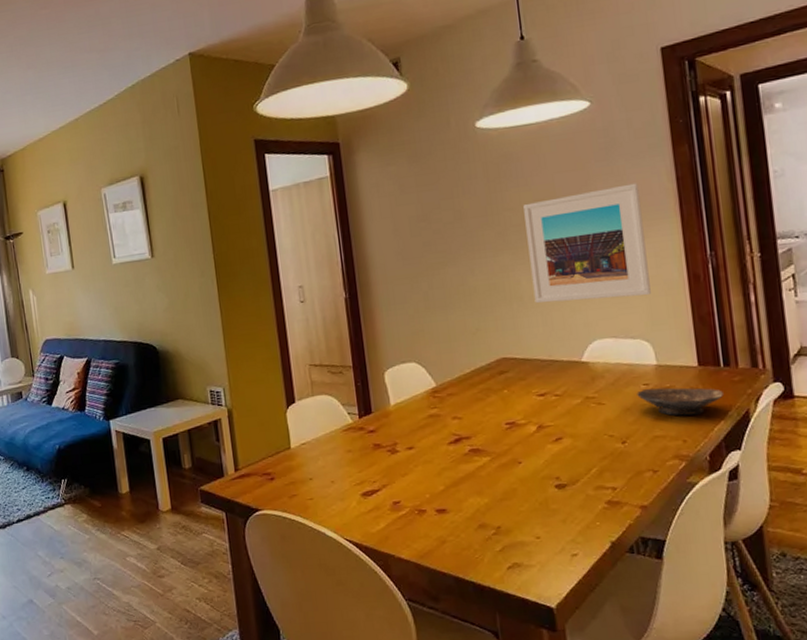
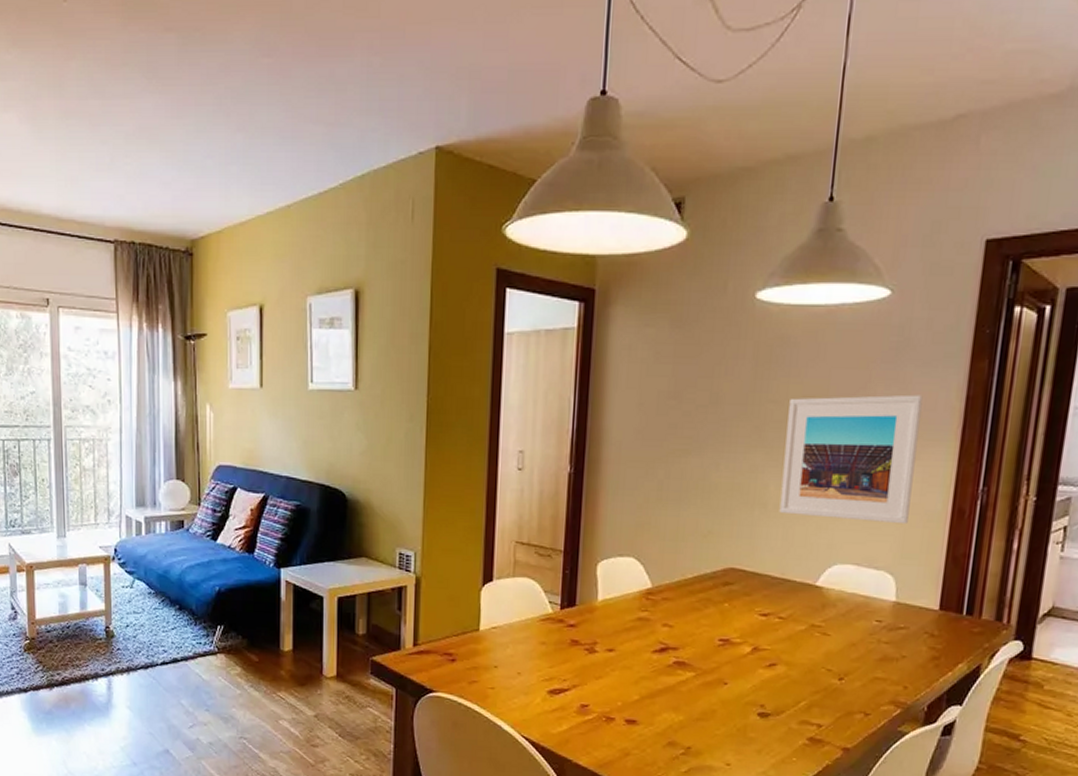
bowl: present [637,387,723,416] -> none [866,626,959,662]

